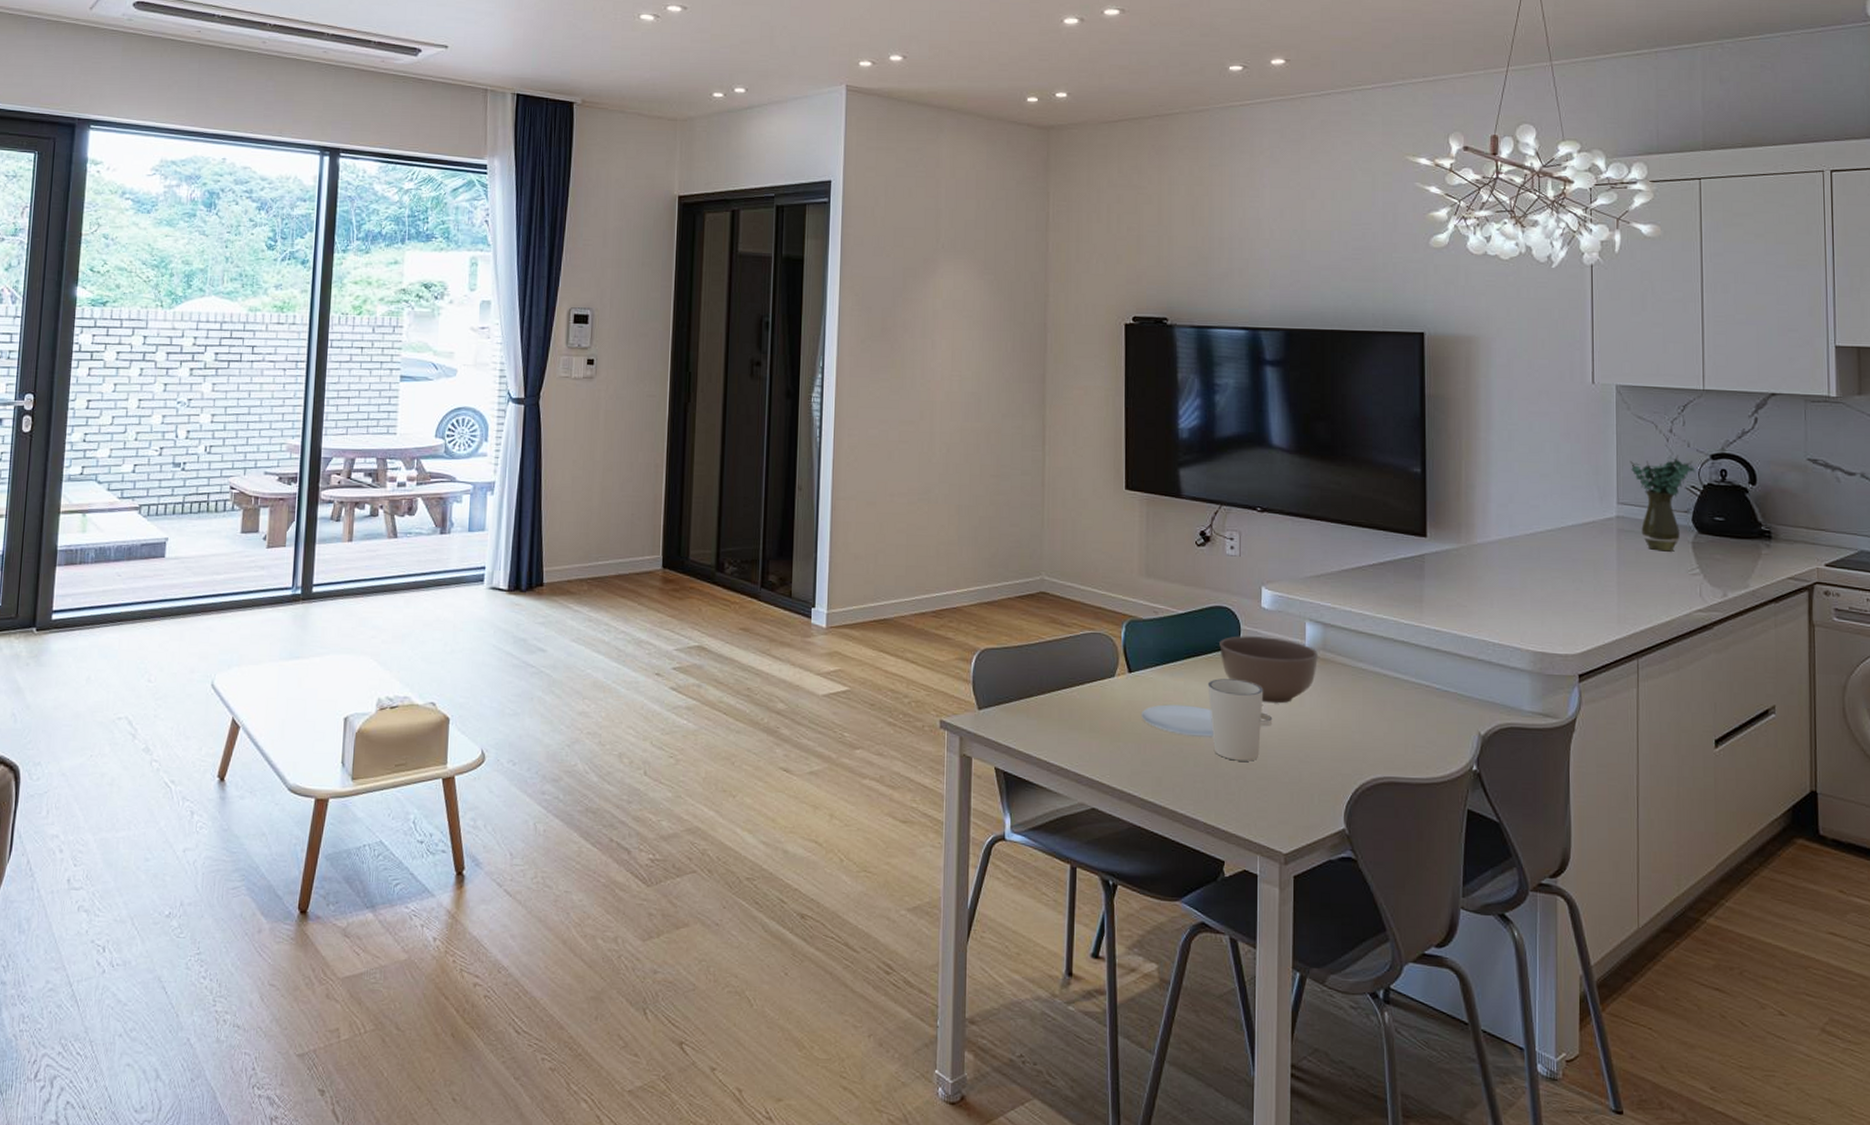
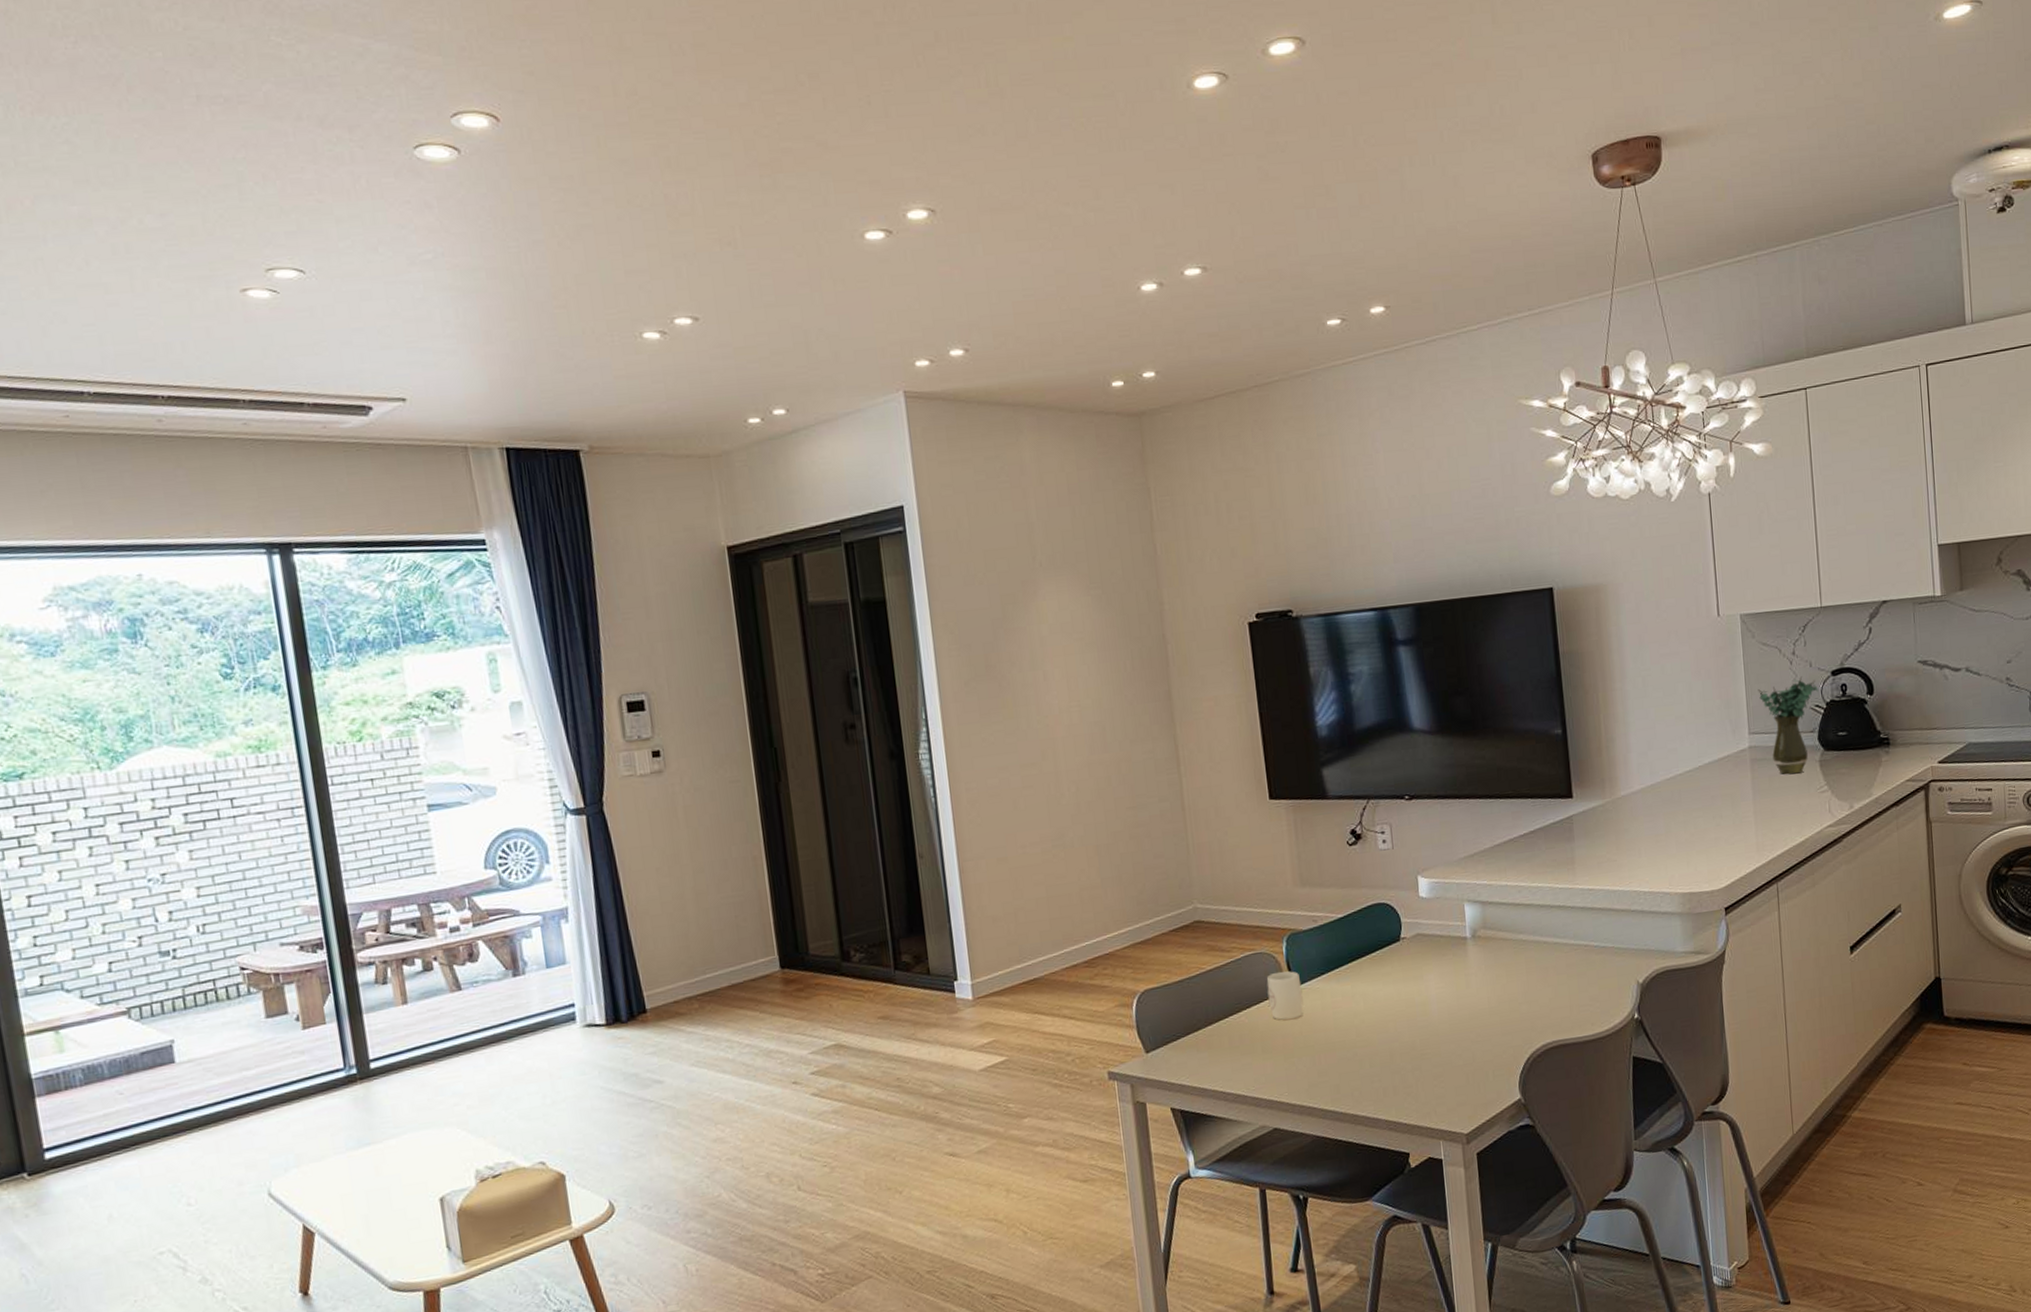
mug: none [1101,655,1136,704] -> present [1266,971,1304,1021]
plate: present [1142,704,1214,738] -> none [1312,1007,1386,1040]
cup: present [1207,679,1273,761] -> none [1374,973,1442,1054]
bowl: present [1219,636,1318,703] -> none [1382,924,1480,991]

